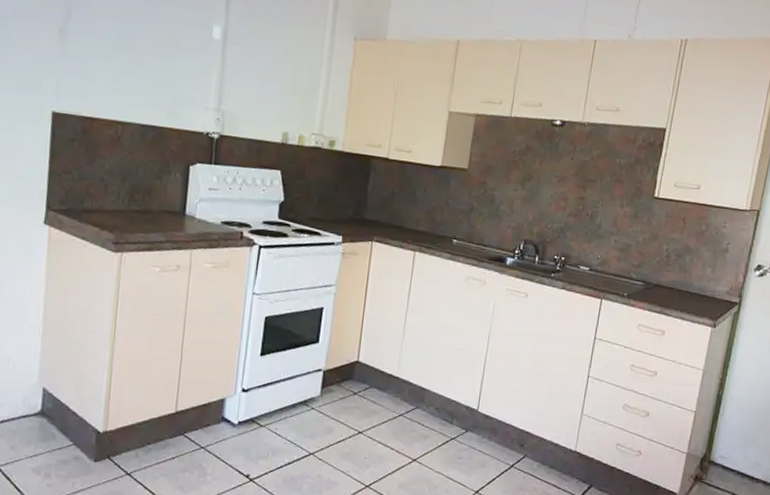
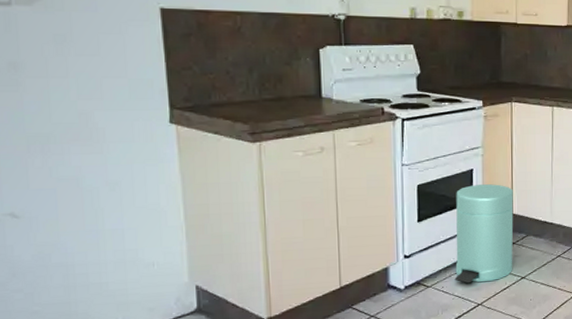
trash can: none [289,324,362,431] -> present [454,184,514,284]

